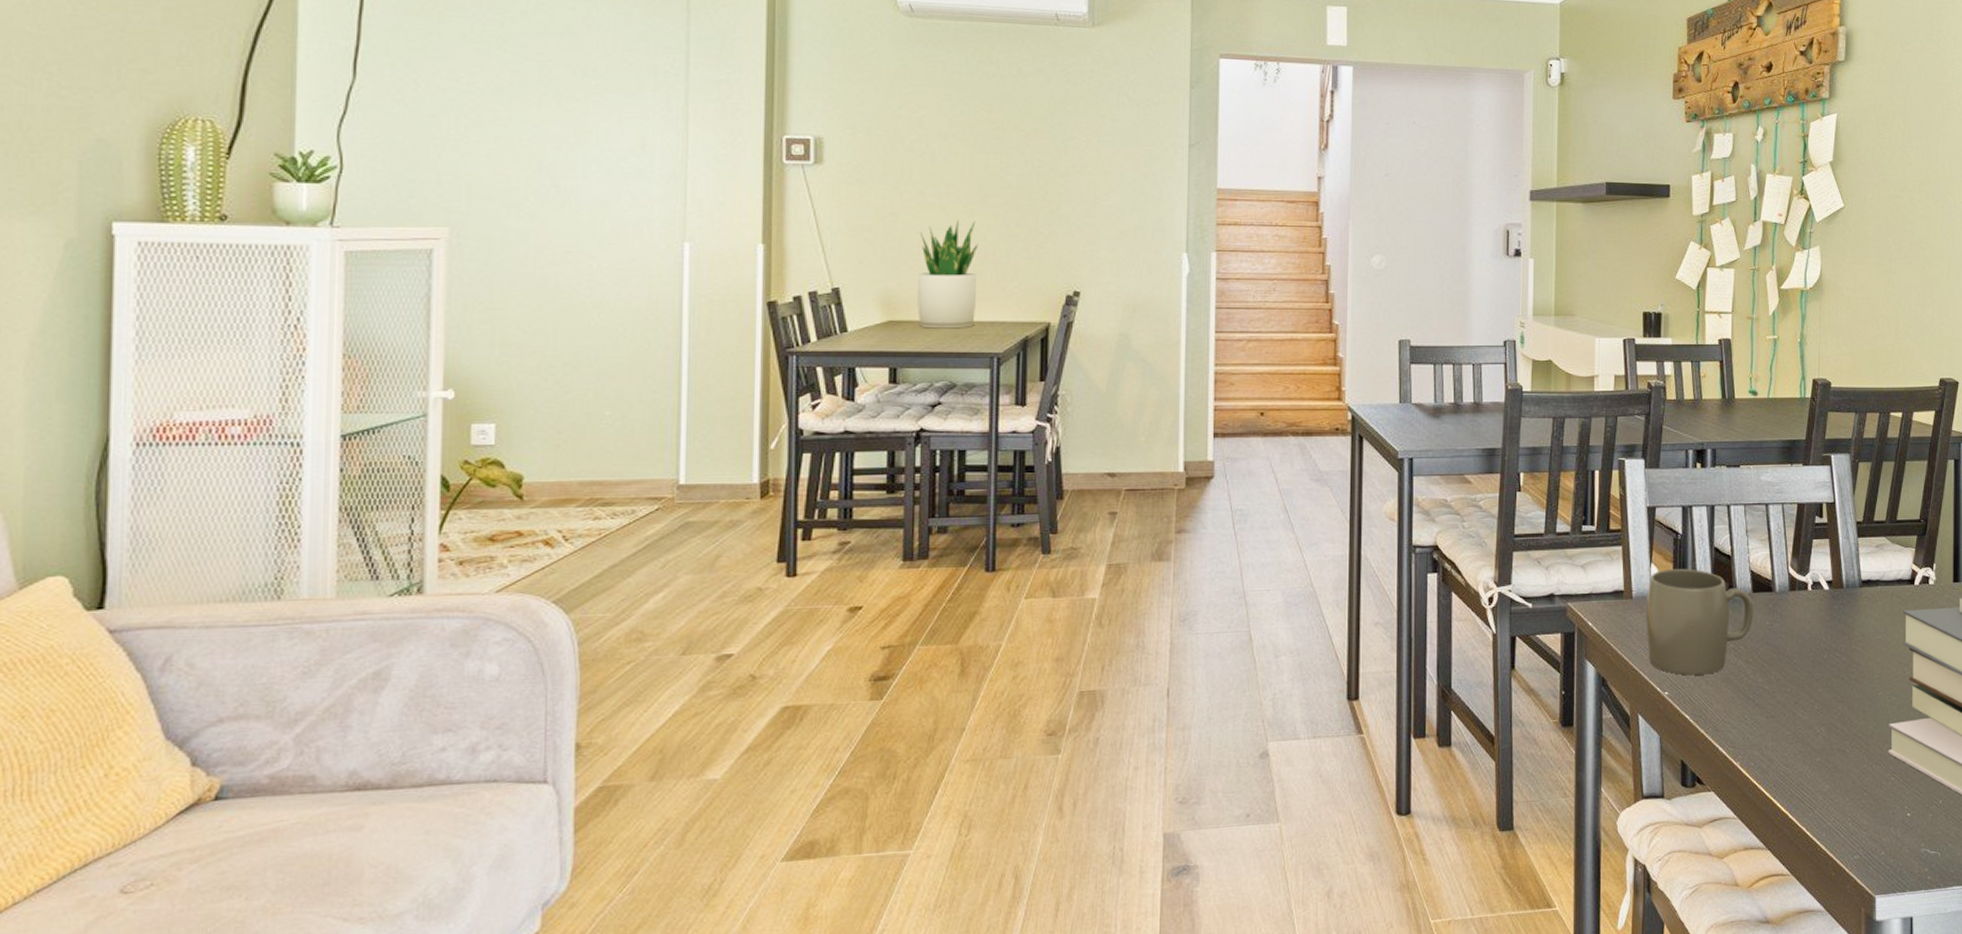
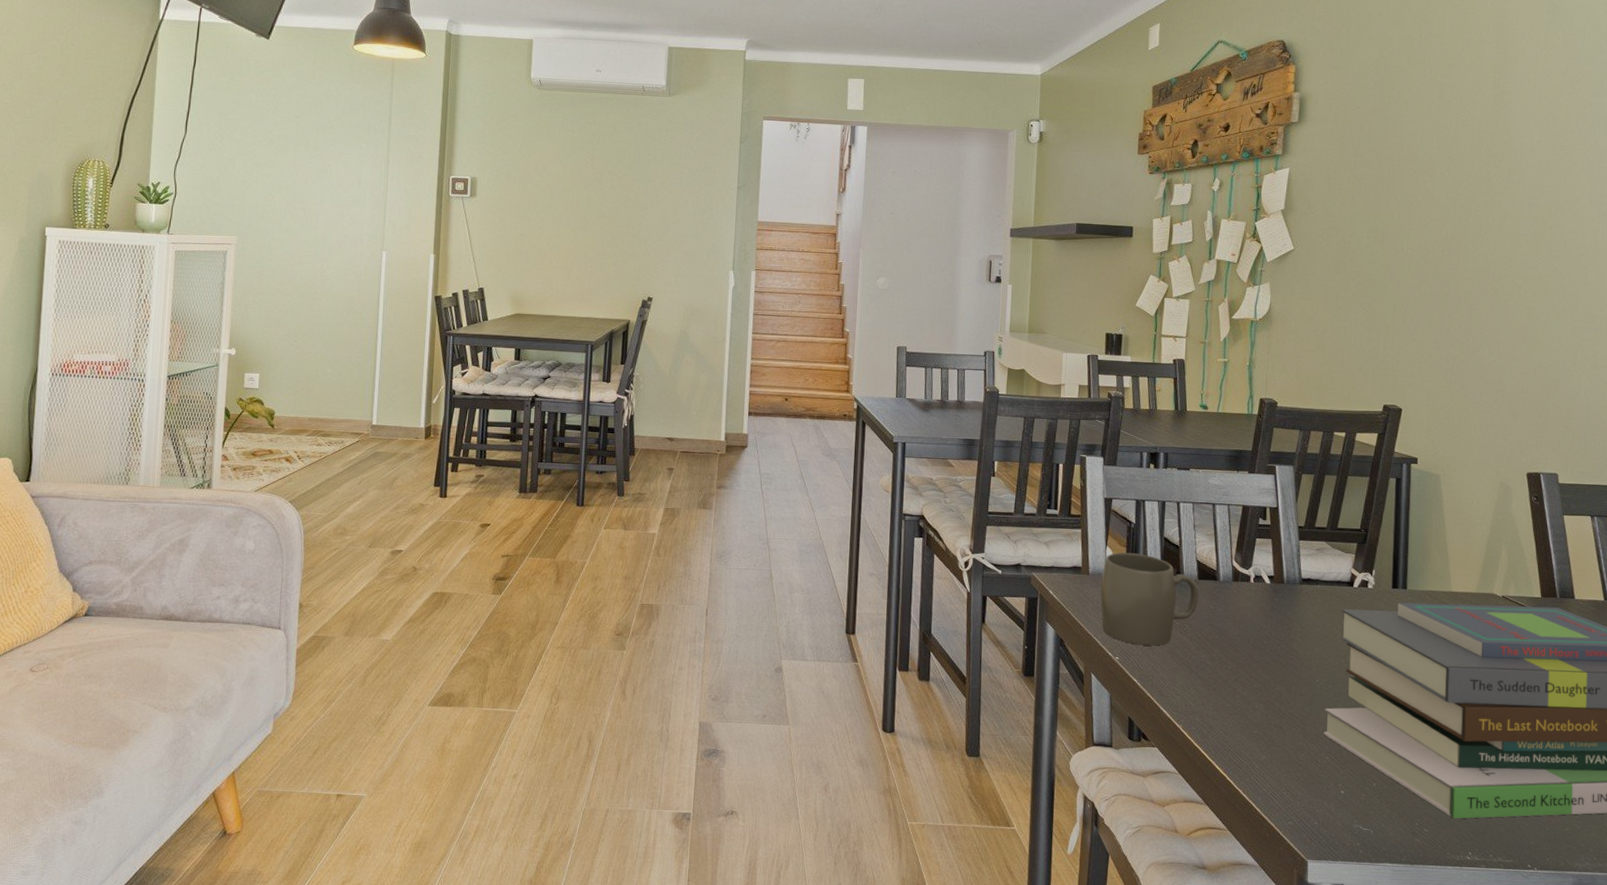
planter: present [917,219,978,329] -> none [536,240,581,322]

